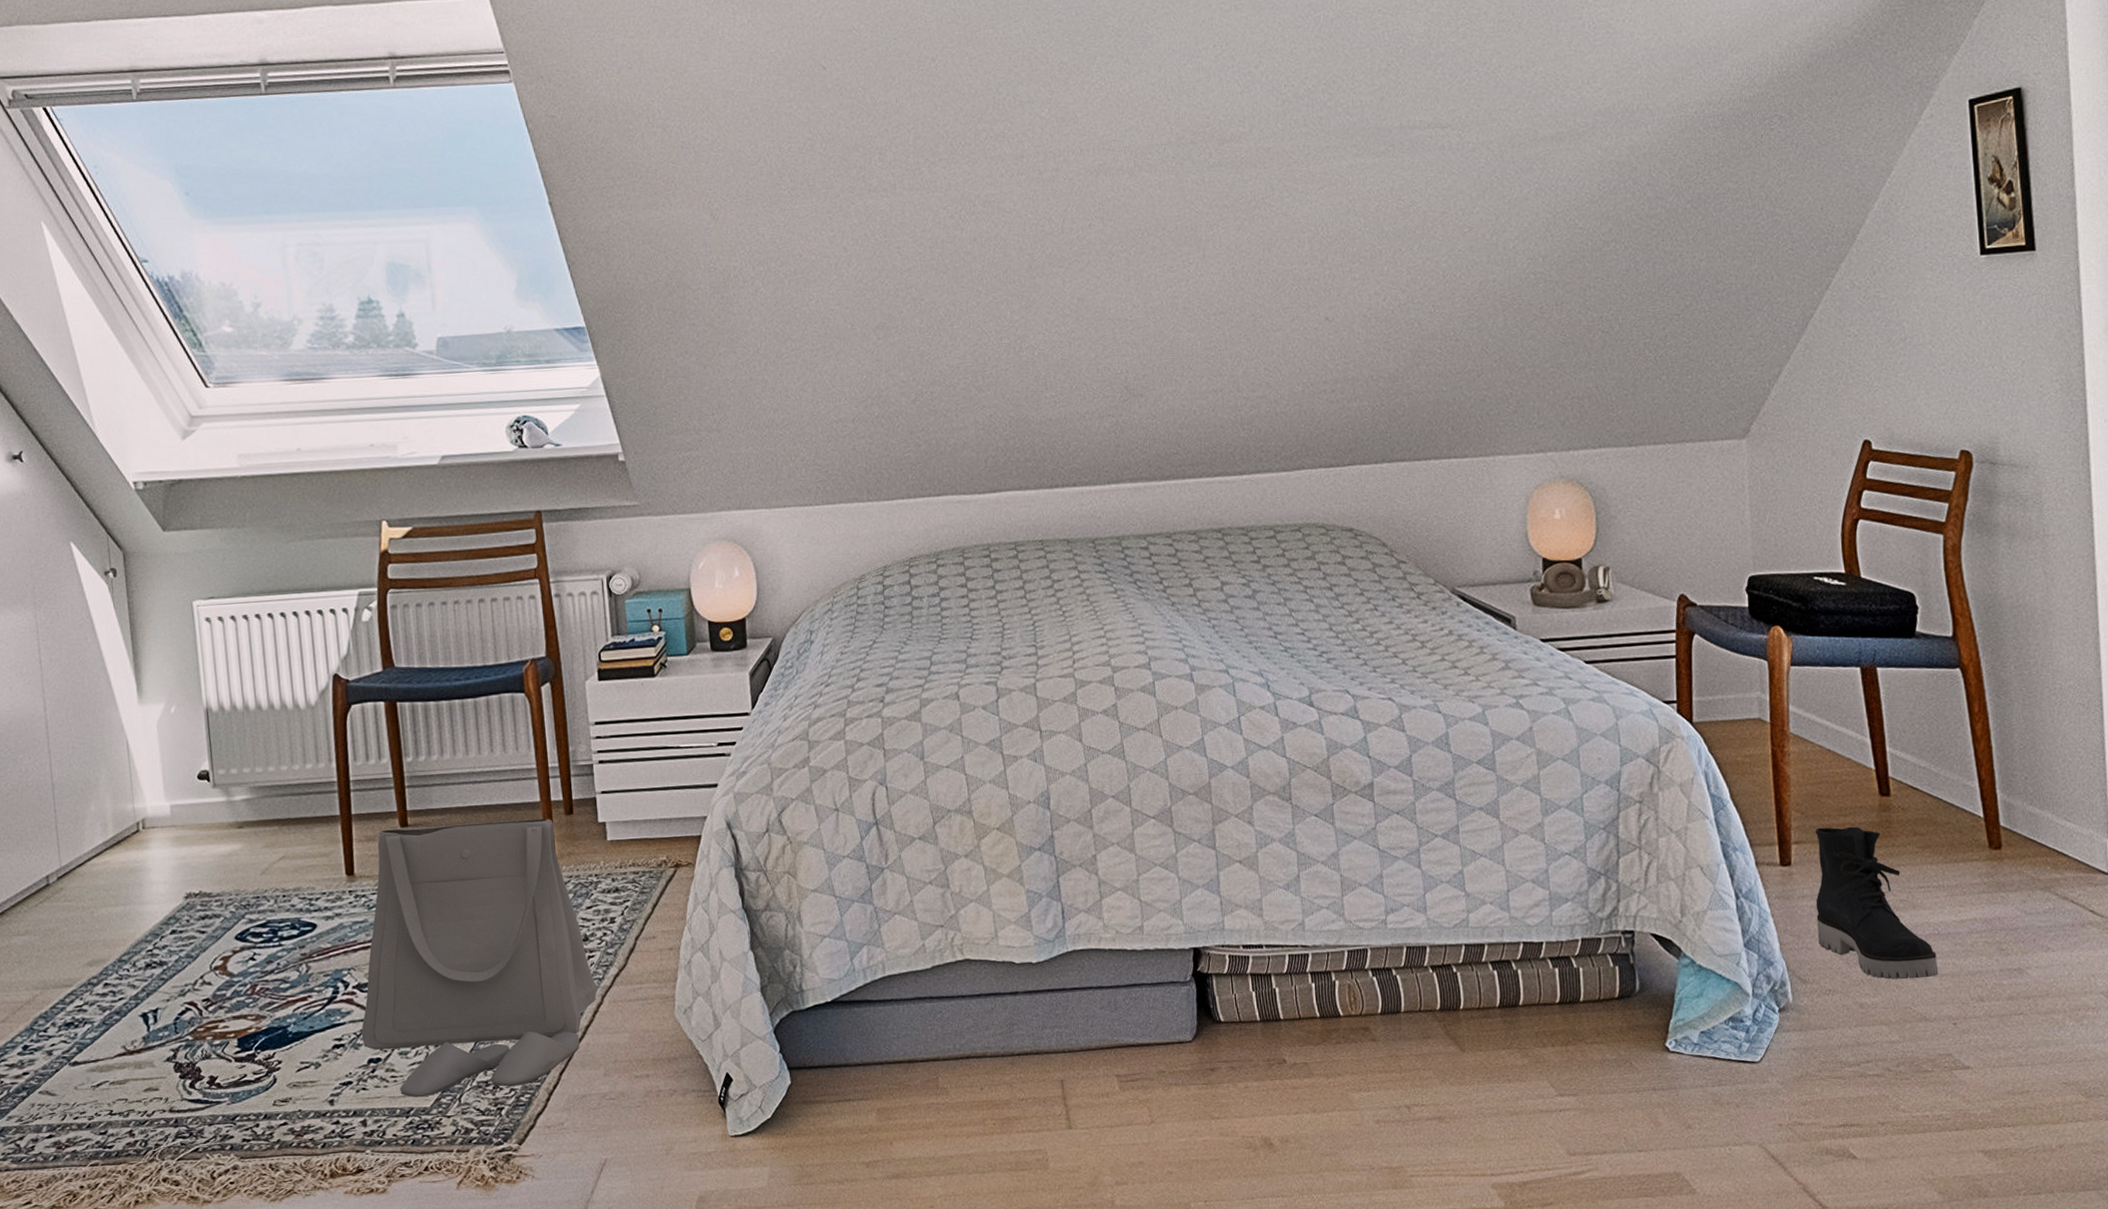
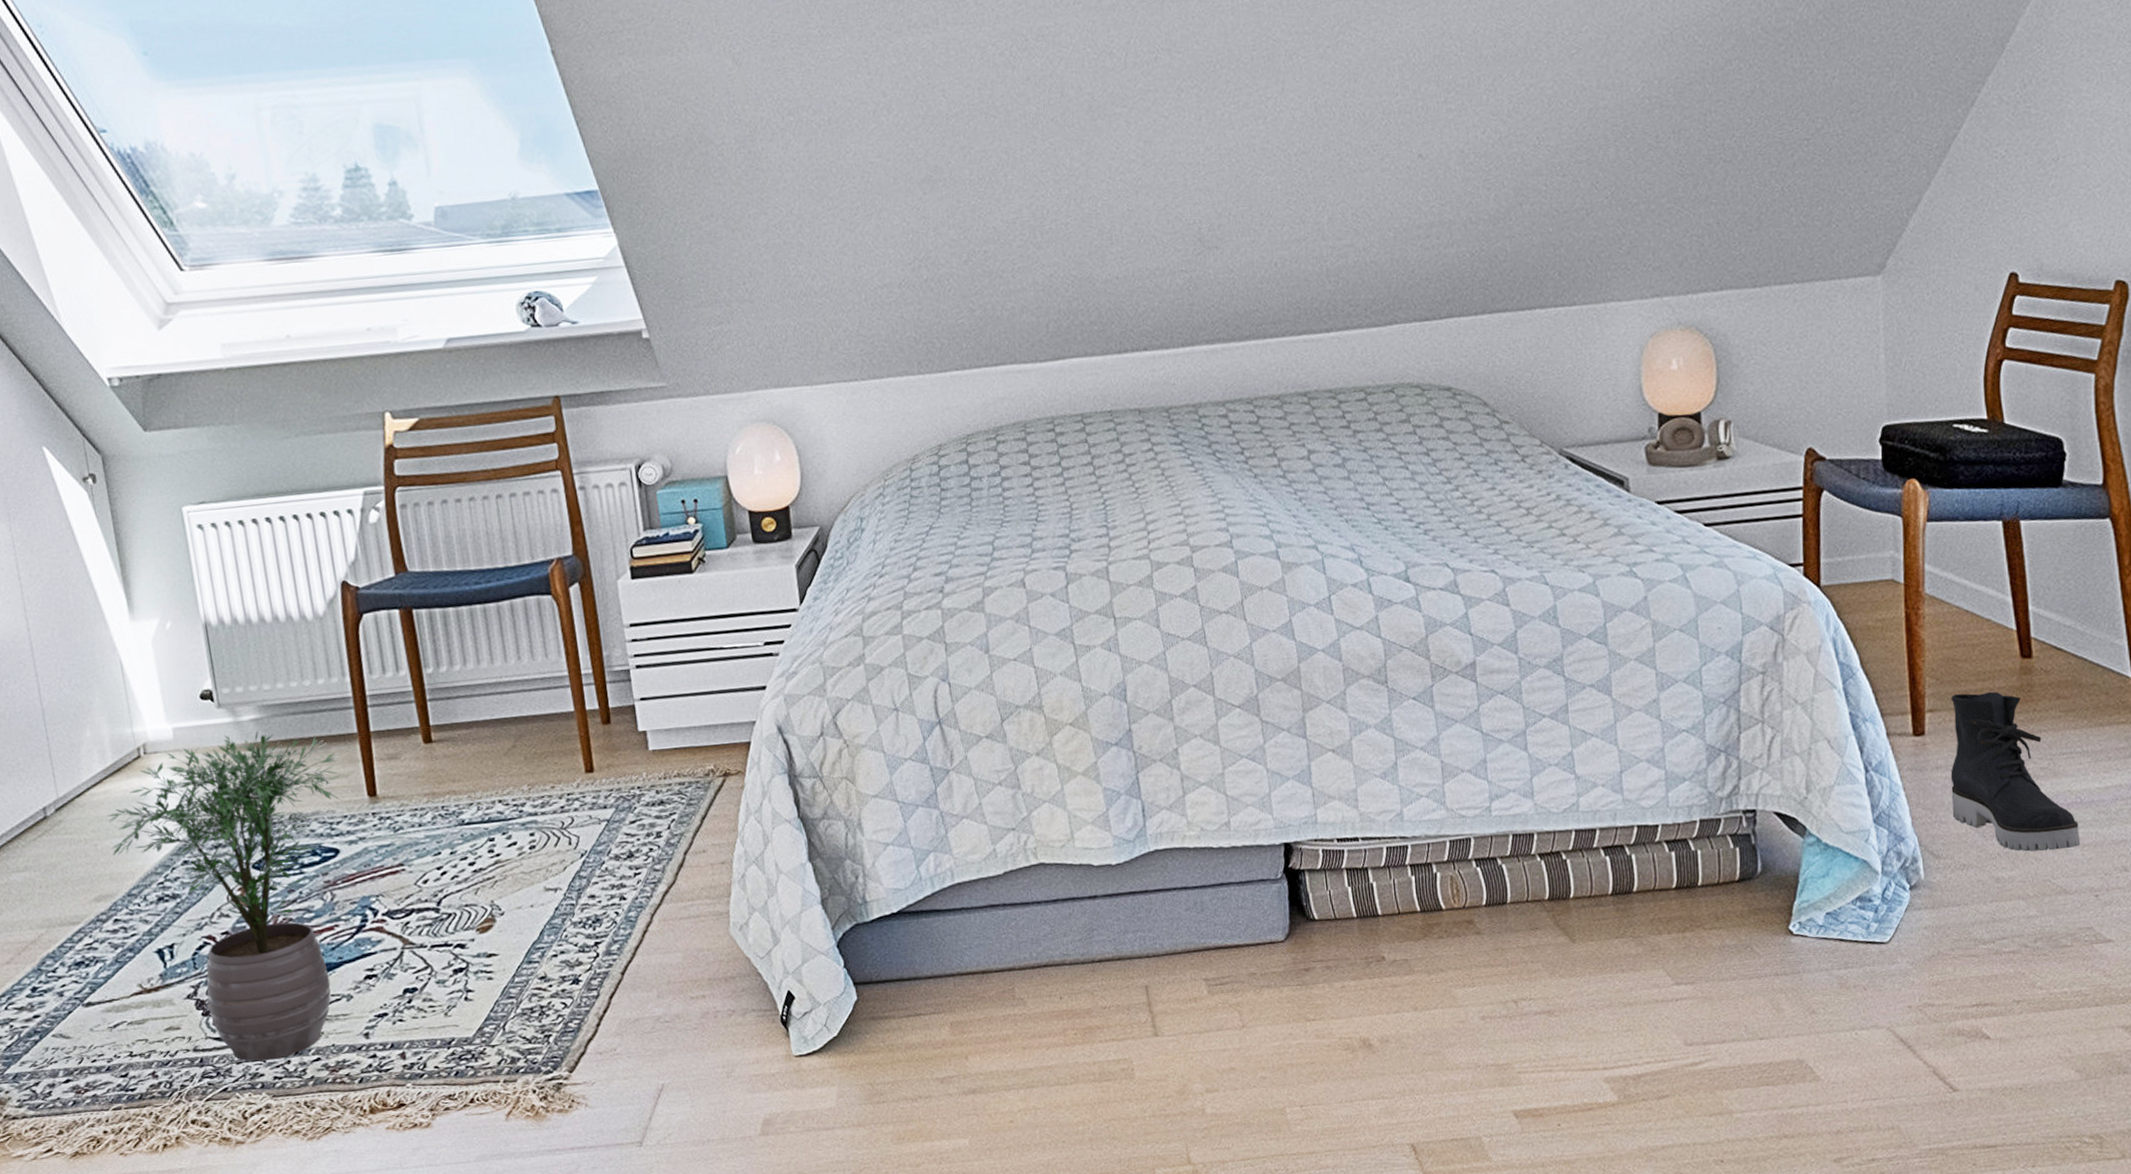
potted plant: none [105,810,324,1124] -> present [108,731,344,1062]
tote bag: present [361,818,597,1050] -> none [394,729,645,979]
slippers: present [400,1031,580,1098] -> none [439,953,630,1028]

